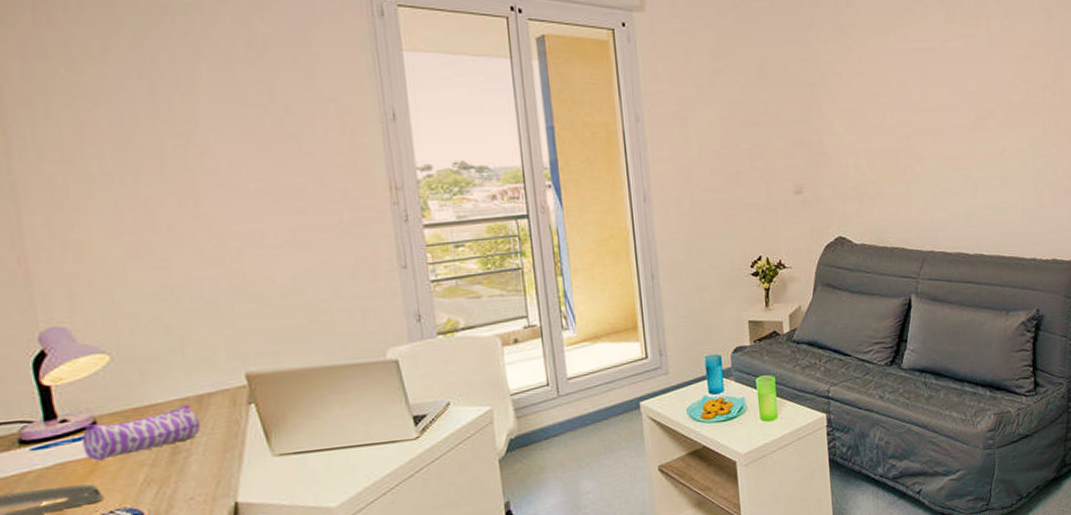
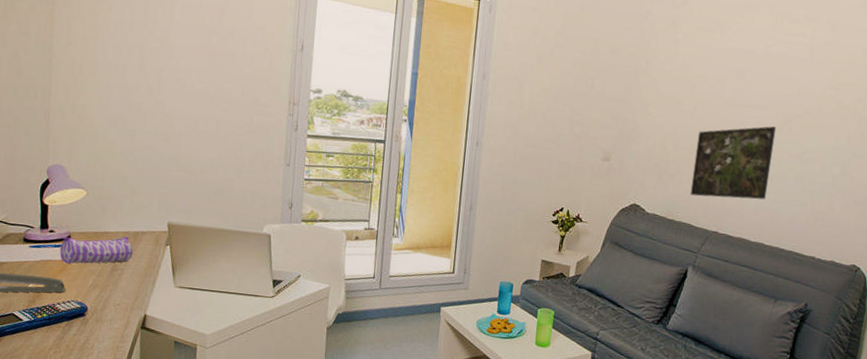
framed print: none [892,127,976,216] -> present [690,126,777,200]

